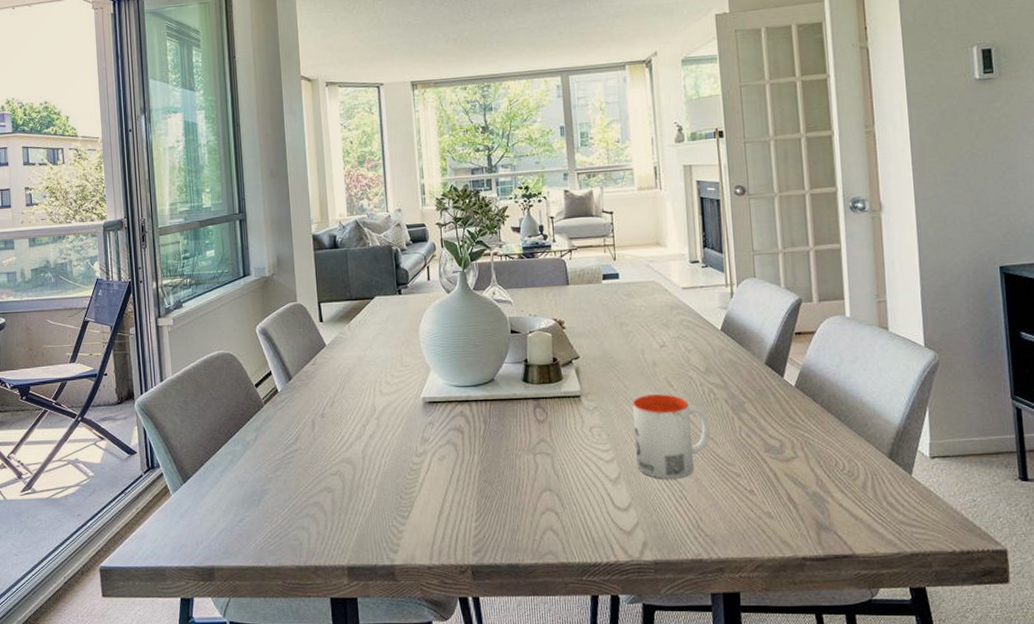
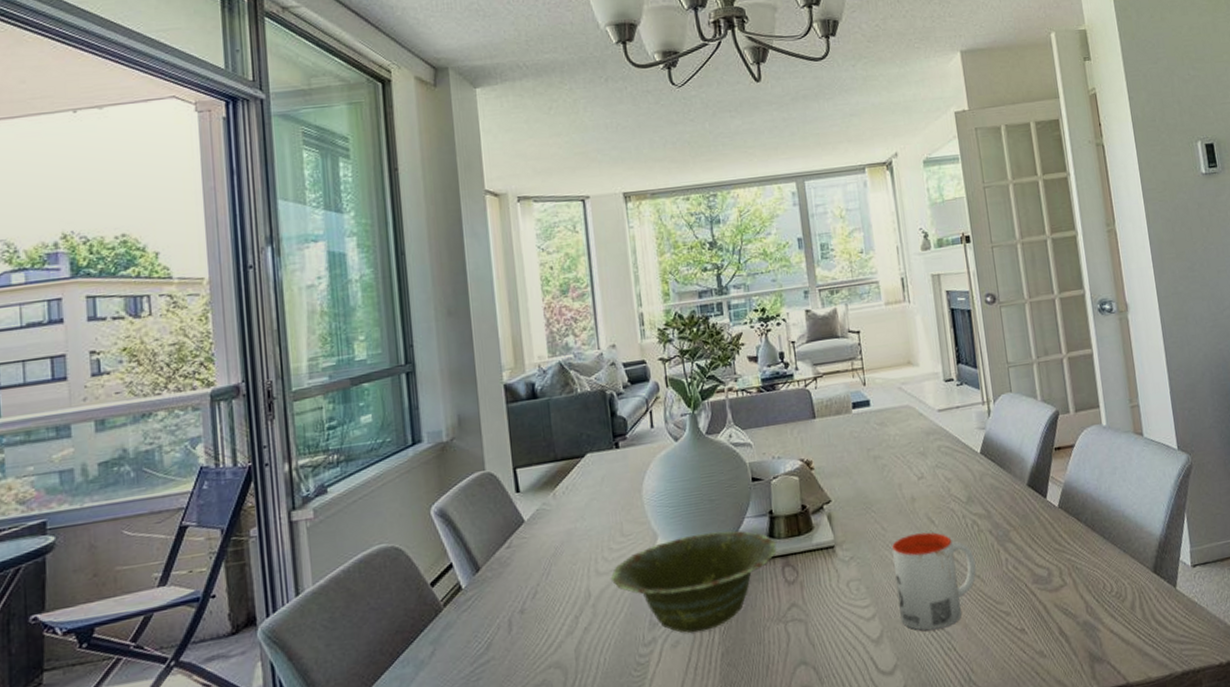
dish: none [391,372,530,452] -> present [610,531,777,633]

